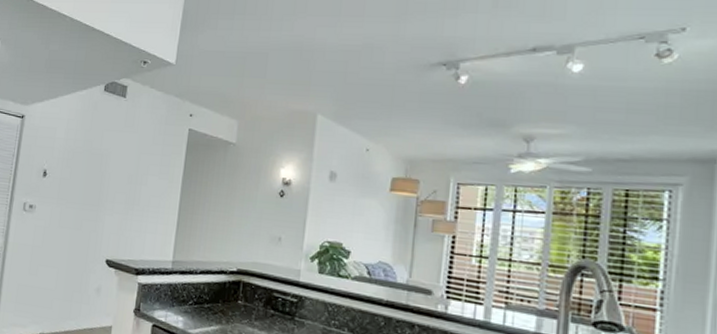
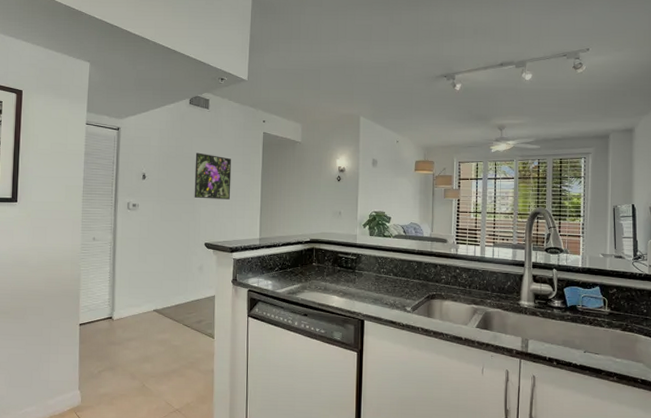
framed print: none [99,149,148,209] -> present [194,152,232,200]

